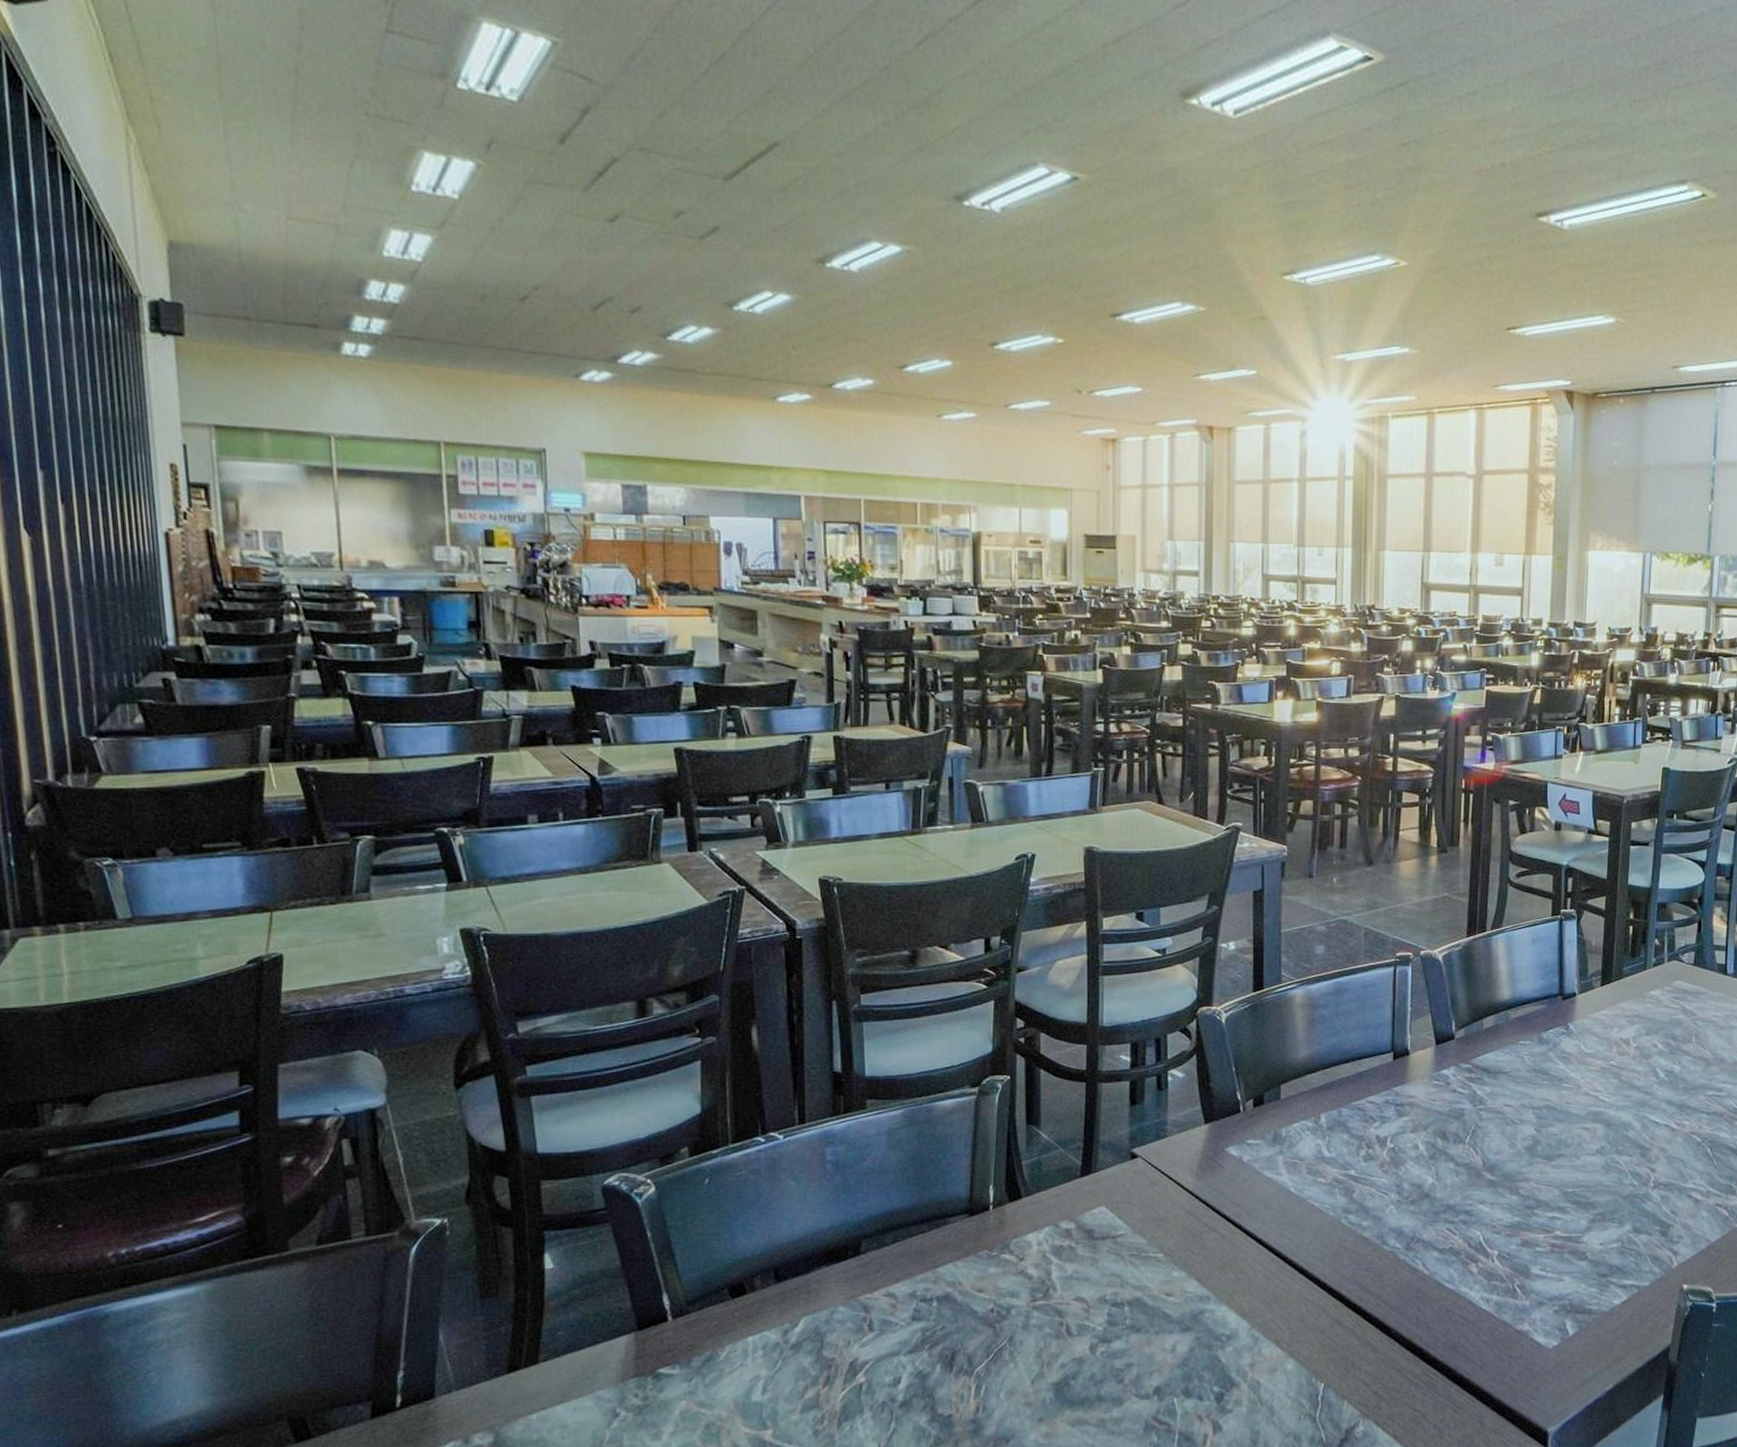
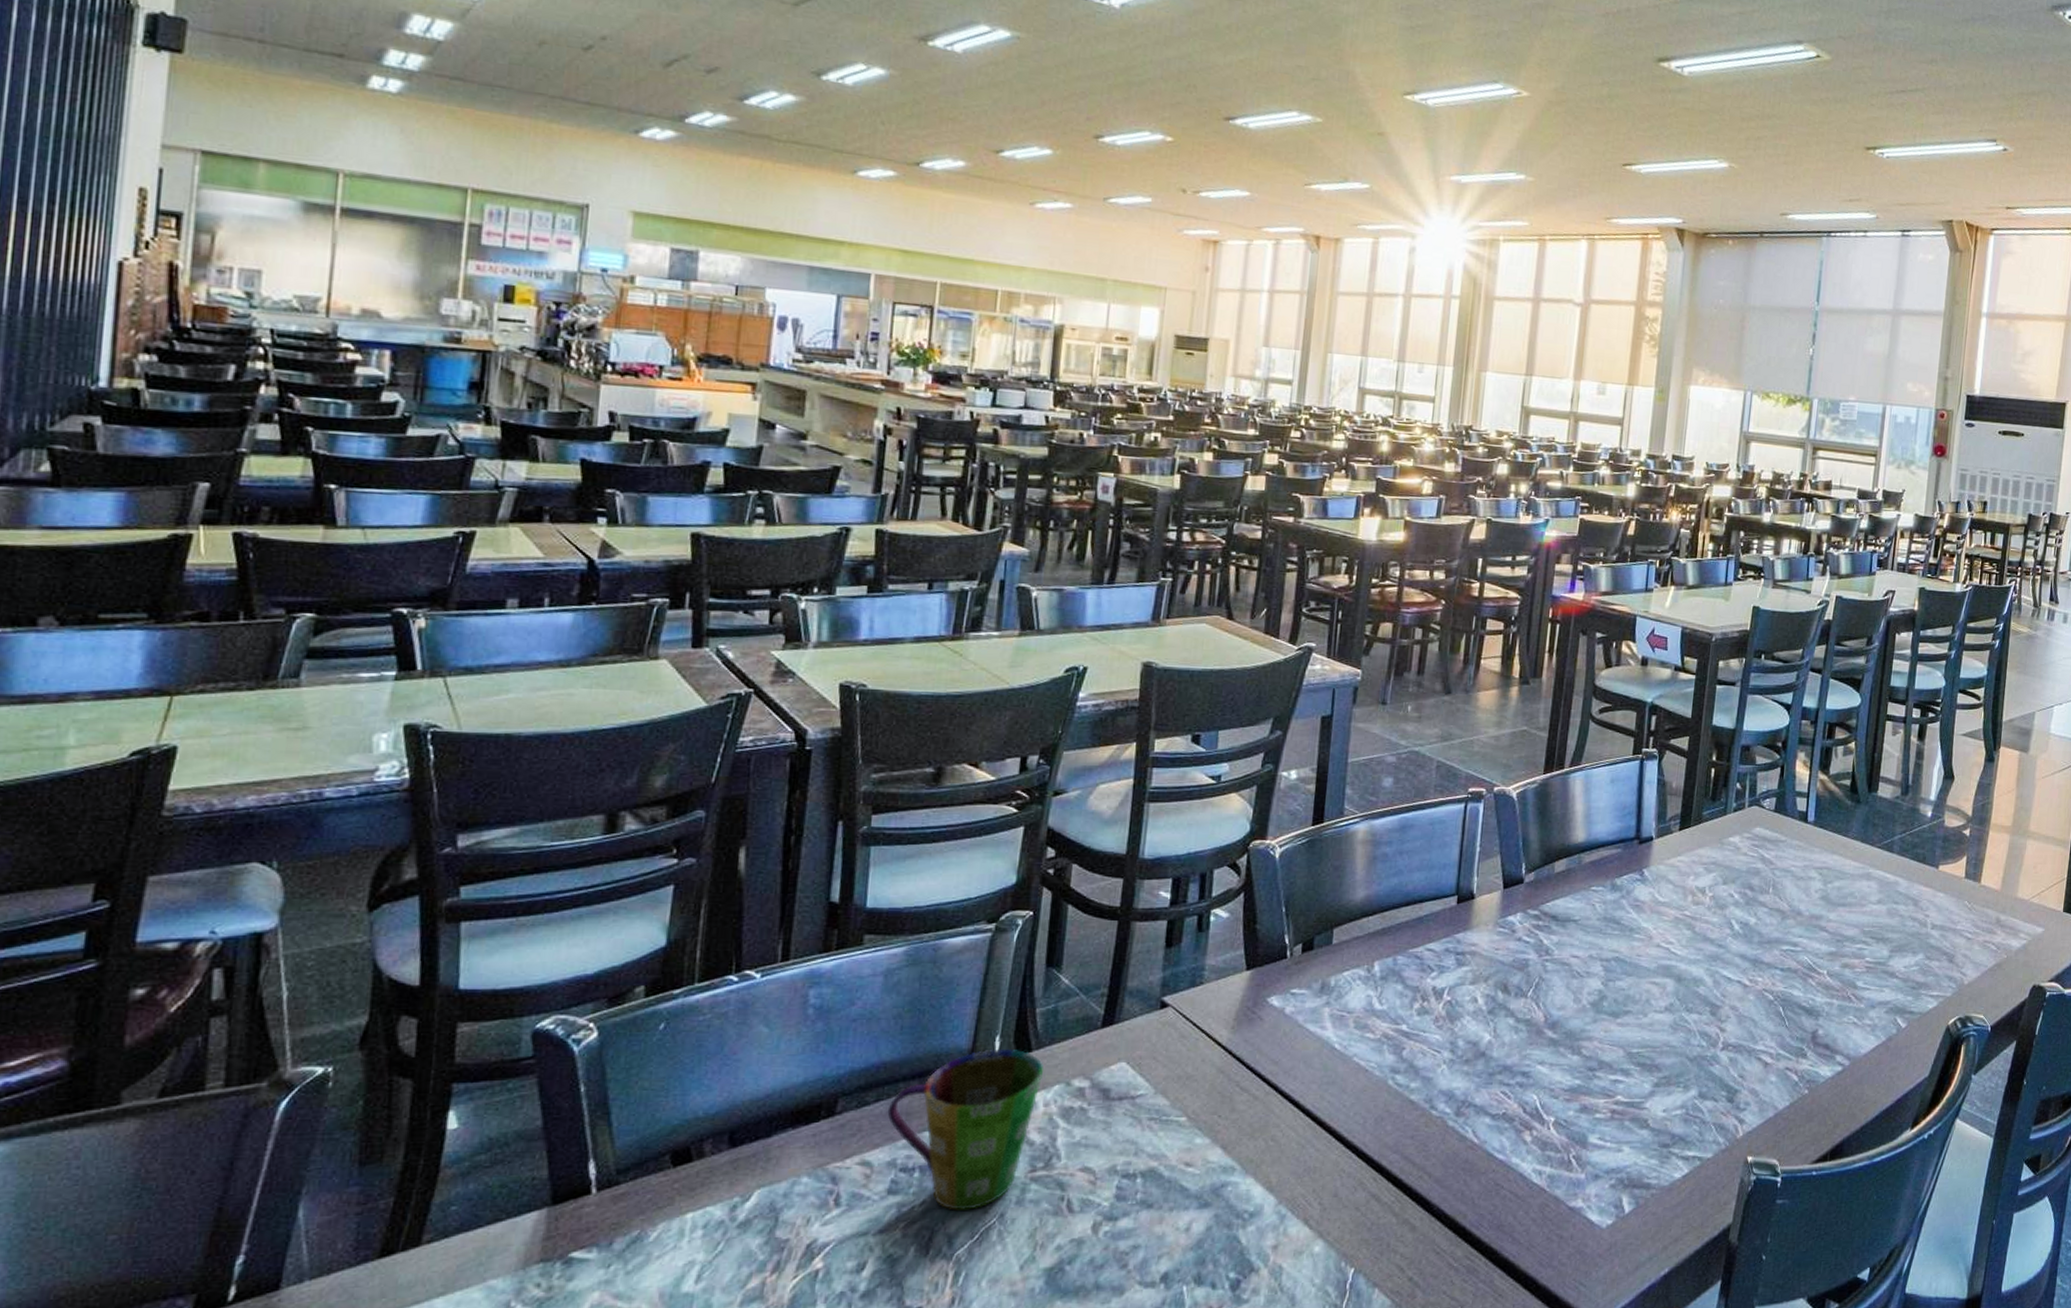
cup: none [904,1197,1034,1334] -> present [887,1050,1044,1210]

